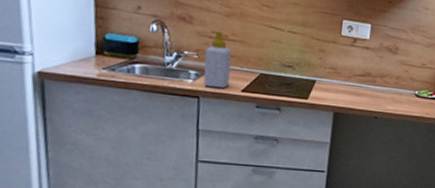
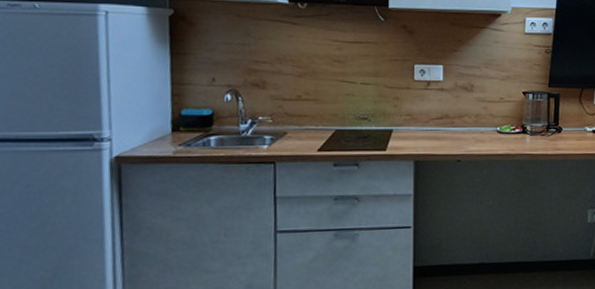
soap bottle: present [203,30,231,89] -> none [278,92,306,151]

